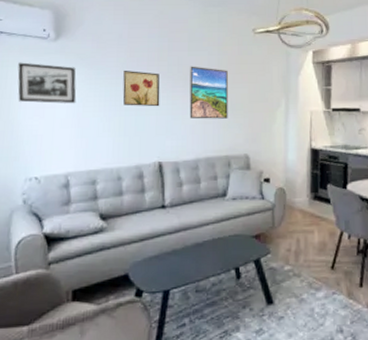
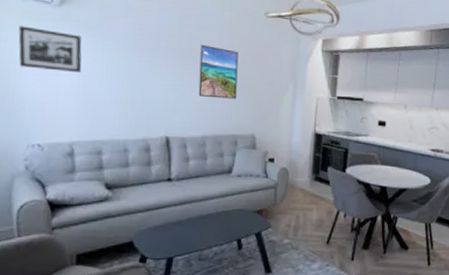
wall art: present [122,71,160,107] -> none [130,44,170,83]

